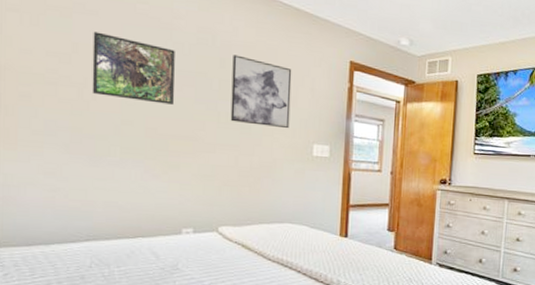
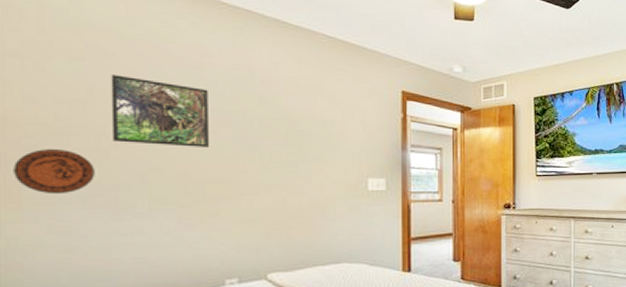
decorative plate: none [11,97,77,139] -> present [14,149,95,195]
wall art: present [230,55,292,129] -> none [274,91,341,164]

